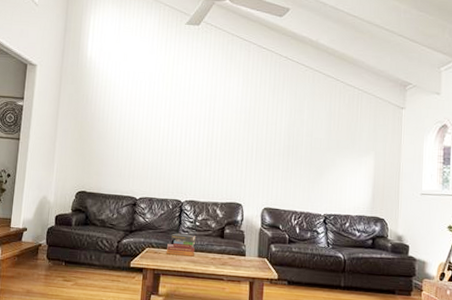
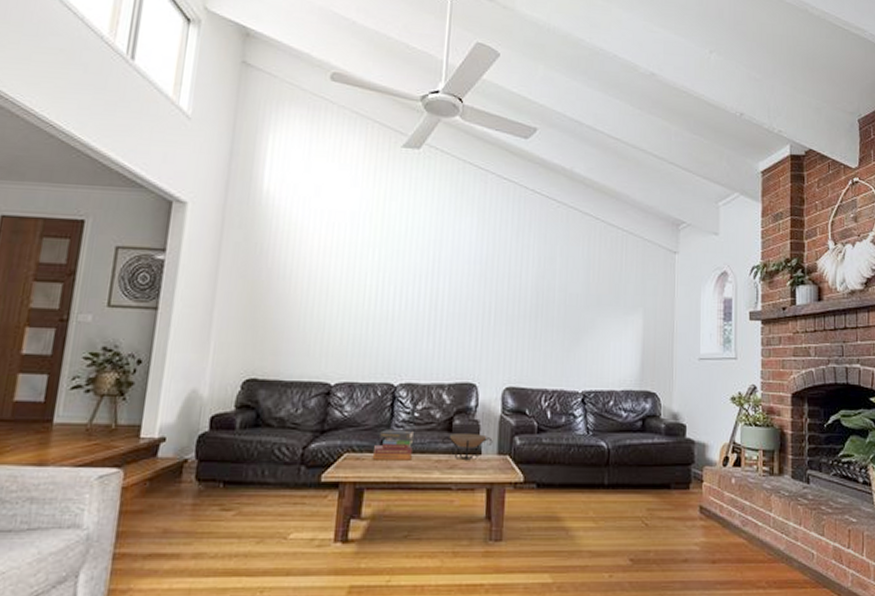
decorative bowl: none [216,239,254,260] -> present [442,434,493,461]

